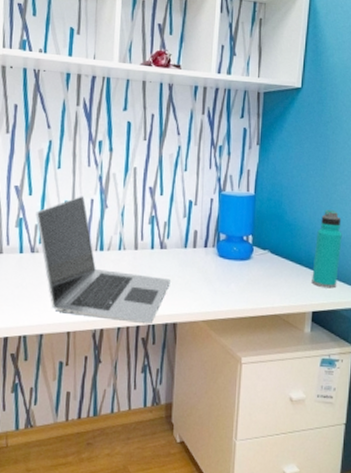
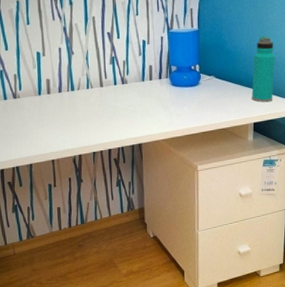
laptop: present [36,196,170,325] -> none [13,46,133,148]

